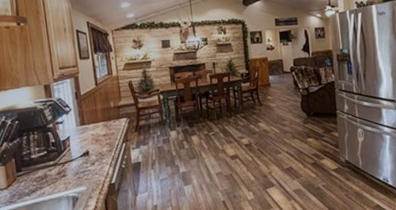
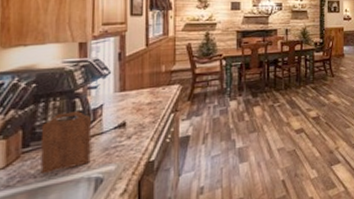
cutting board: none [27,143,67,194] -> present [40,111,92,175]

